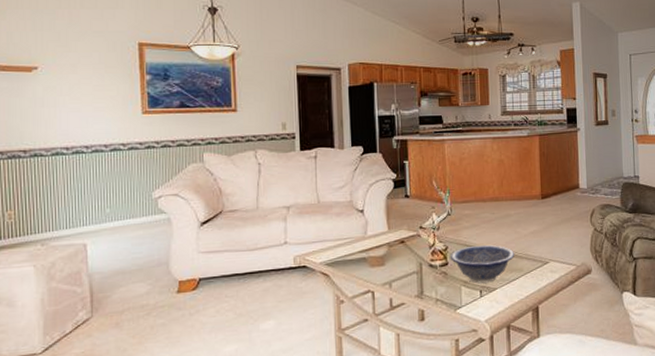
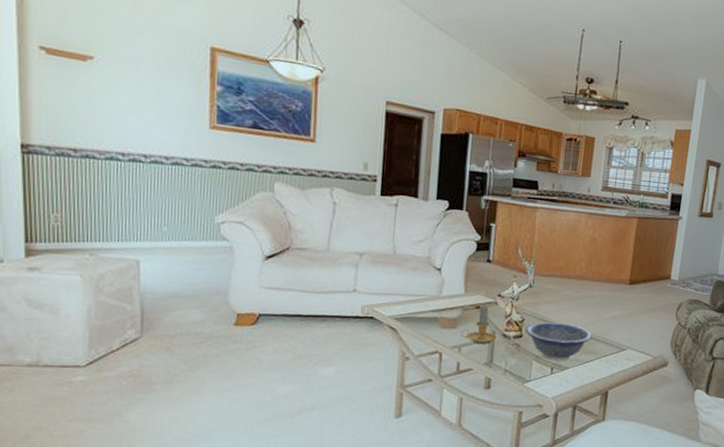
candle: none [389,238,424,277] -> present [460,305,497,344]

